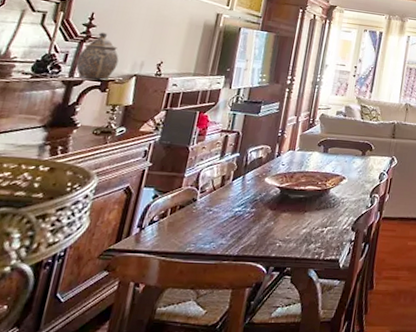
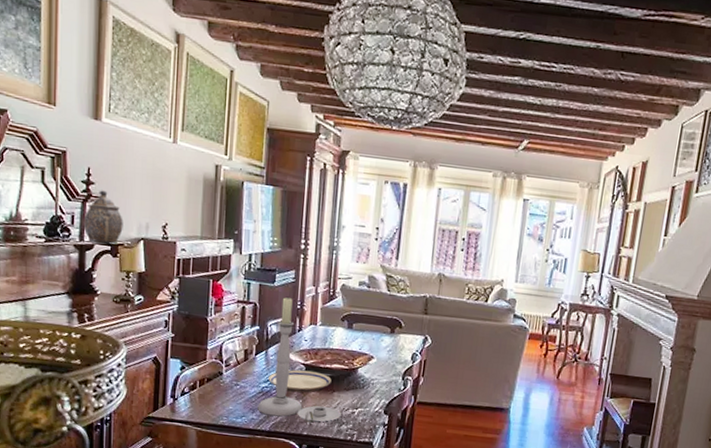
candlestick: none [228,125,311,245] -> present [257,296,341,424]
plate: none [242,193,305,215] -> present [269,370,332,393]

